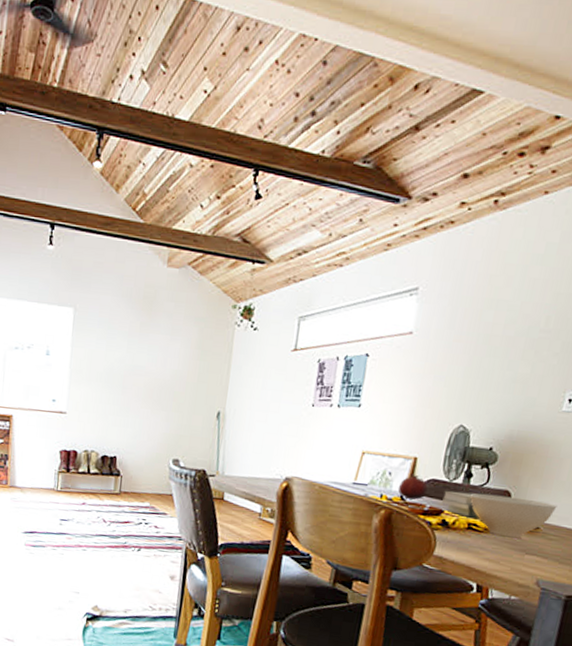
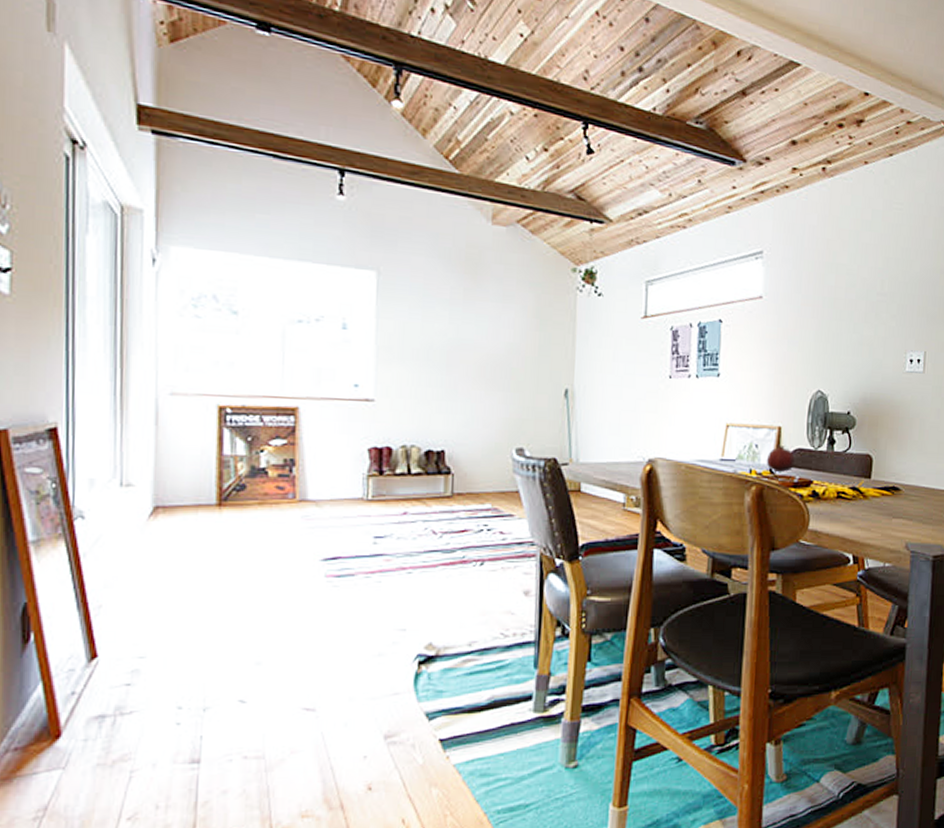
books: present [442,491,479,519] -> none [810,459,847,486]
bowl: present [469,493,557,539] -> none [835,459,914,503]

